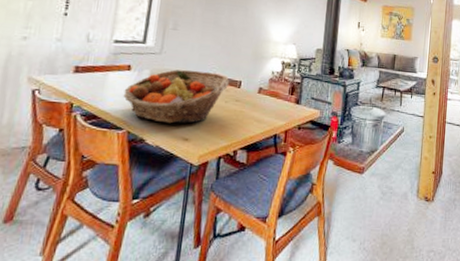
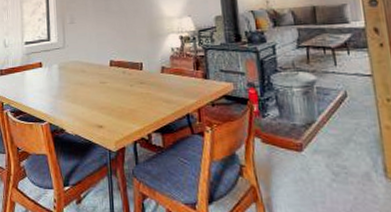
fruit basket: present [123,69,229,124] -> none [40,58,130,113]

